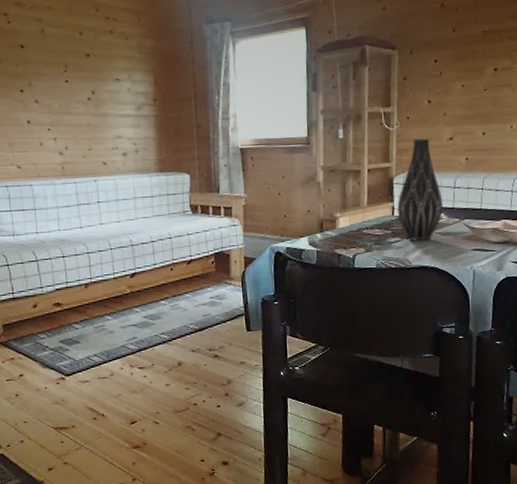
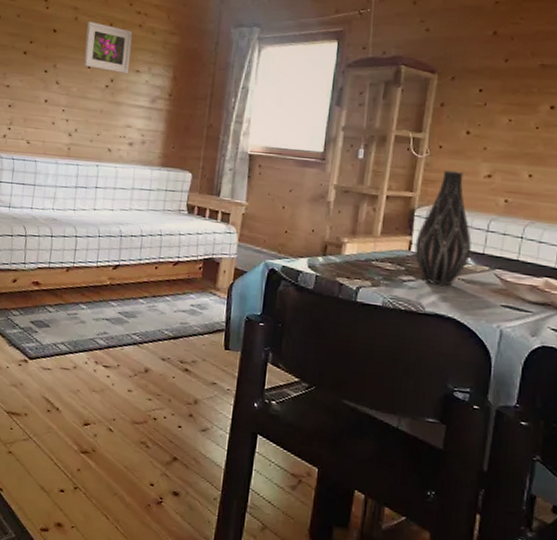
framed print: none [55,32,109,84] -> present [83,21,133,74]

